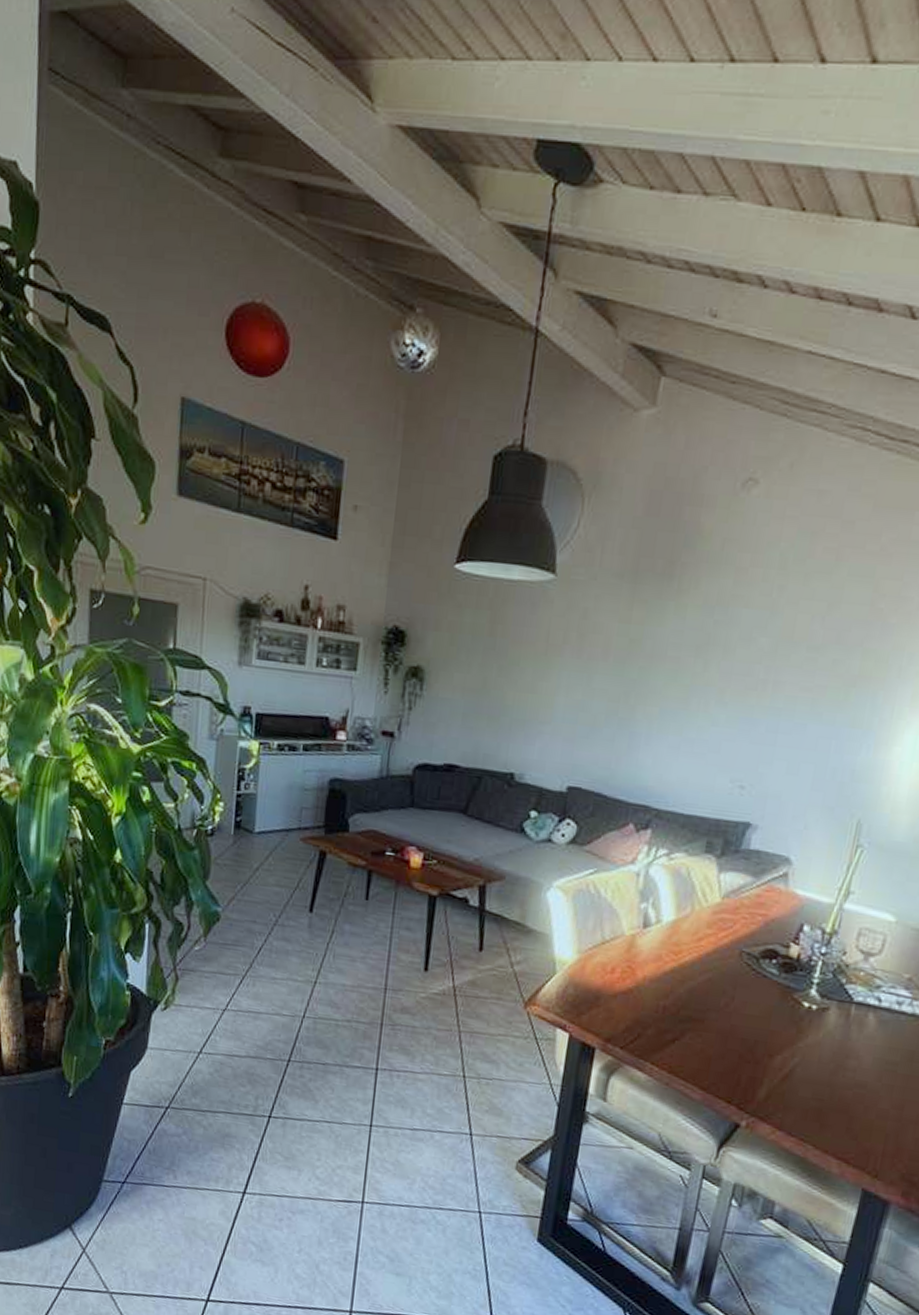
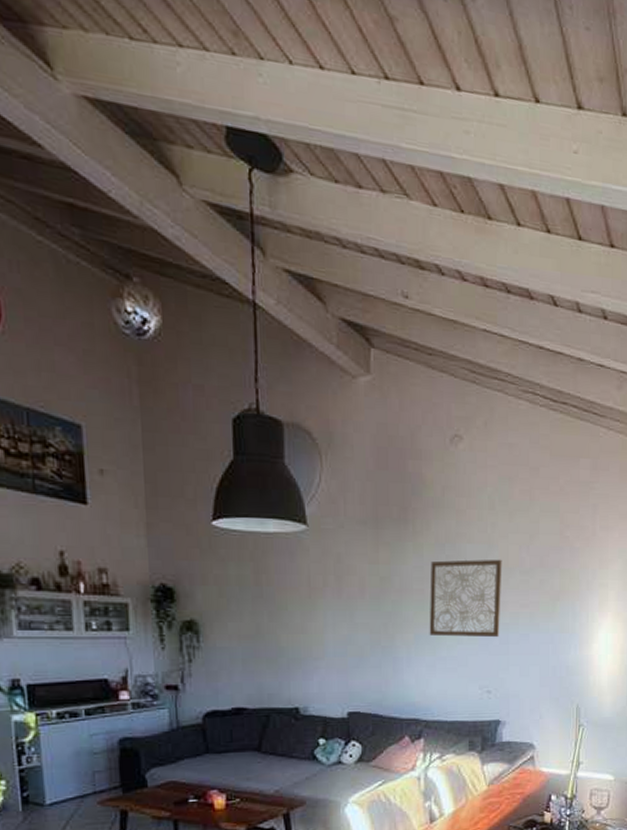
wall art: none [677,625,786,724] -> present [429,559,502,638]

